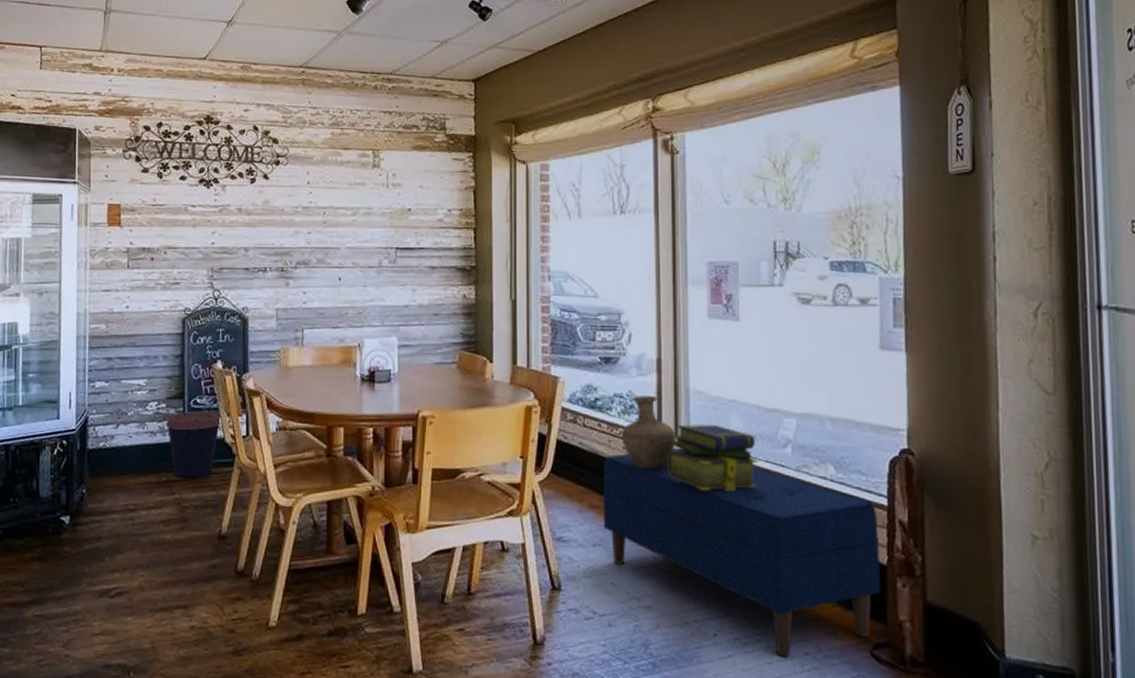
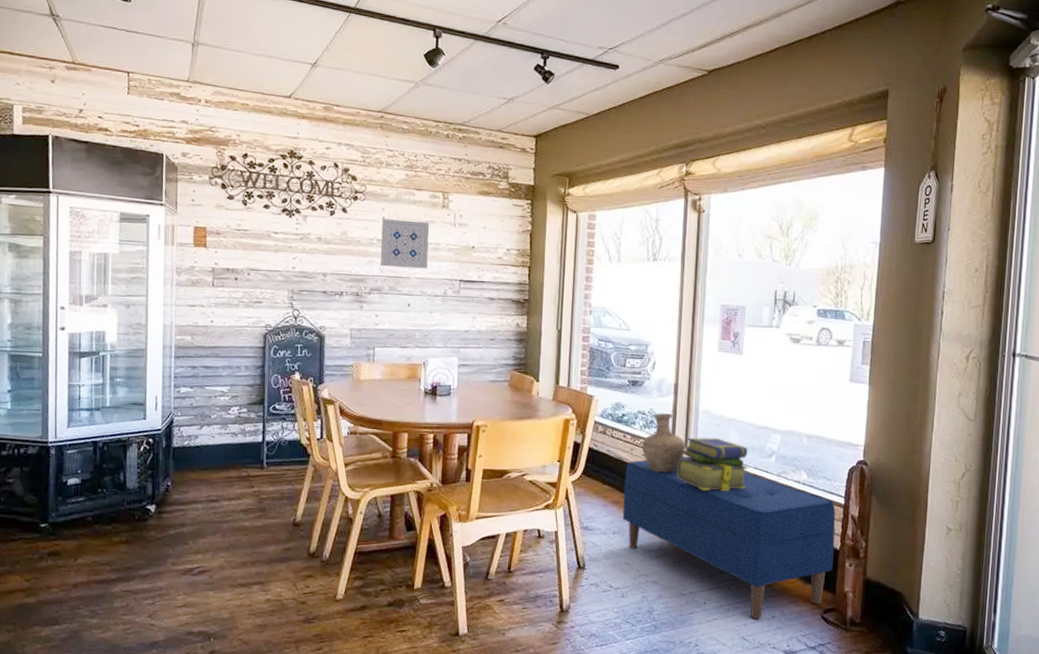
coffee cup: present [166,411,222,479] -> none [247,416,298,474]
wall art: none [306,184,360,237] -> present [380,219,430,269]

